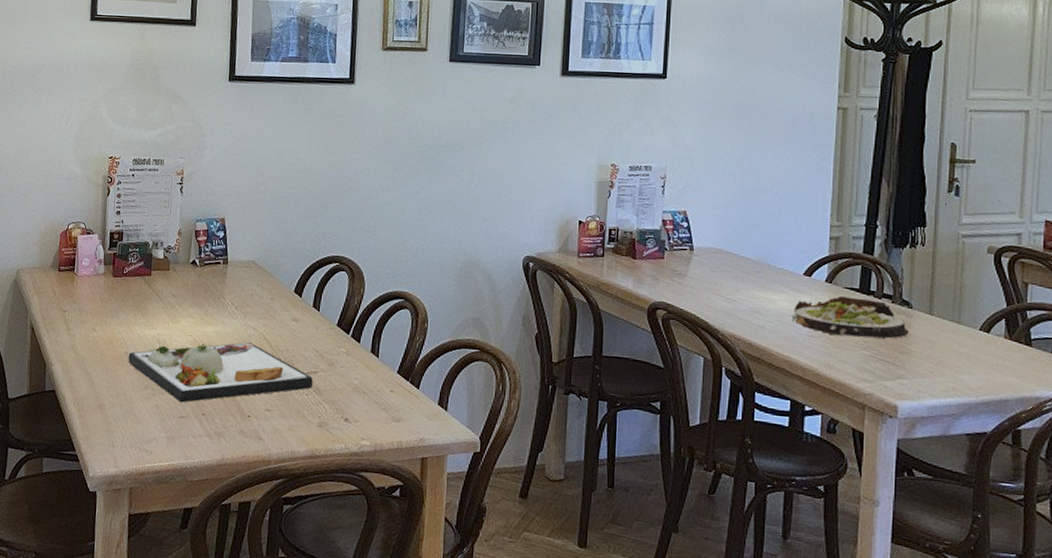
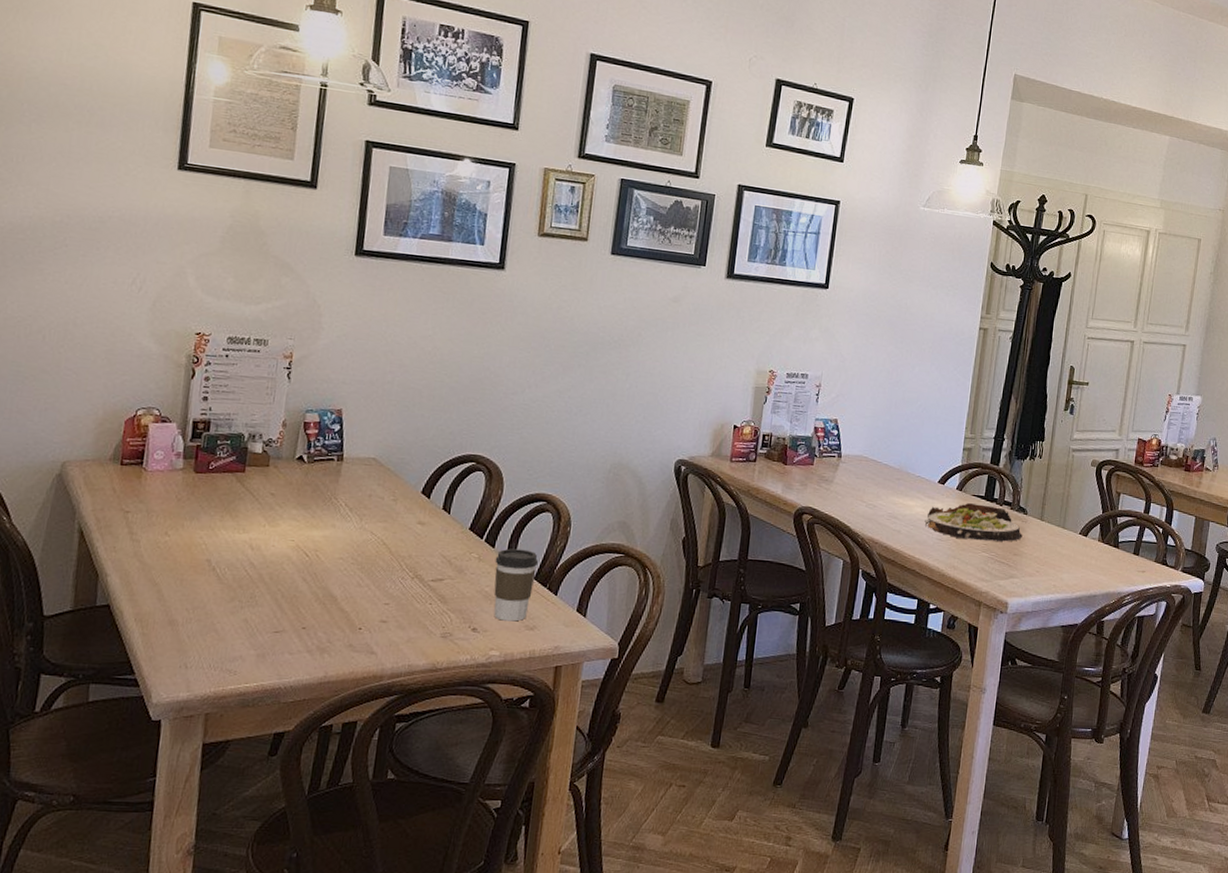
dinner plate: present [128,341,313,403] -> none [210,547,438,616]
coffee cup: none [361,343,401,414] -> present [494,548,539,622]

